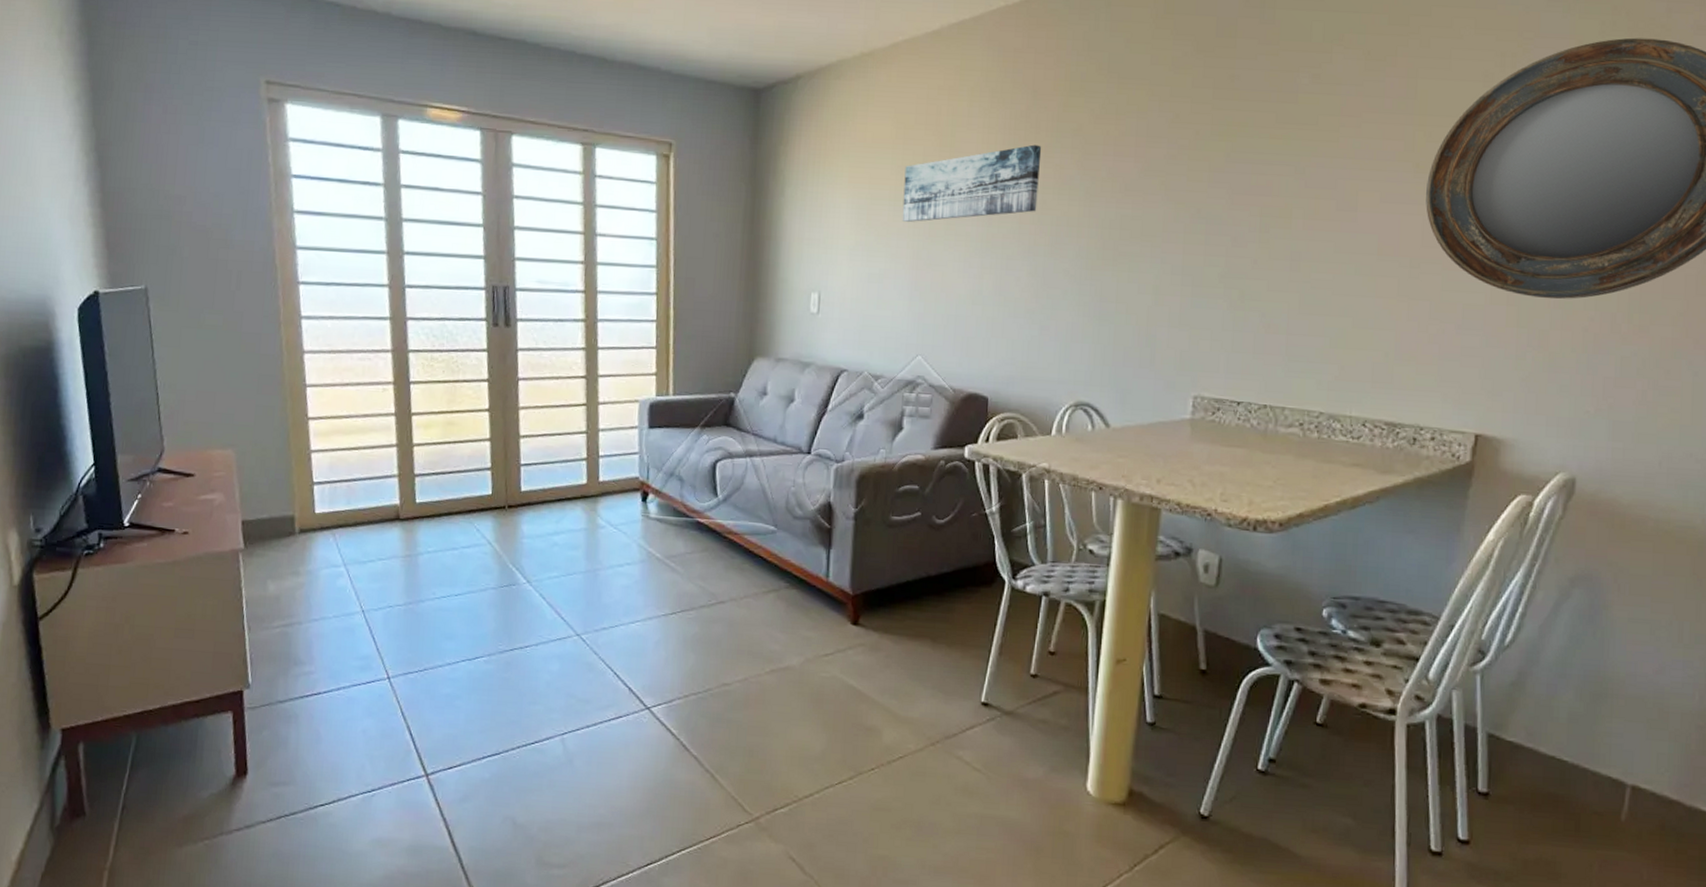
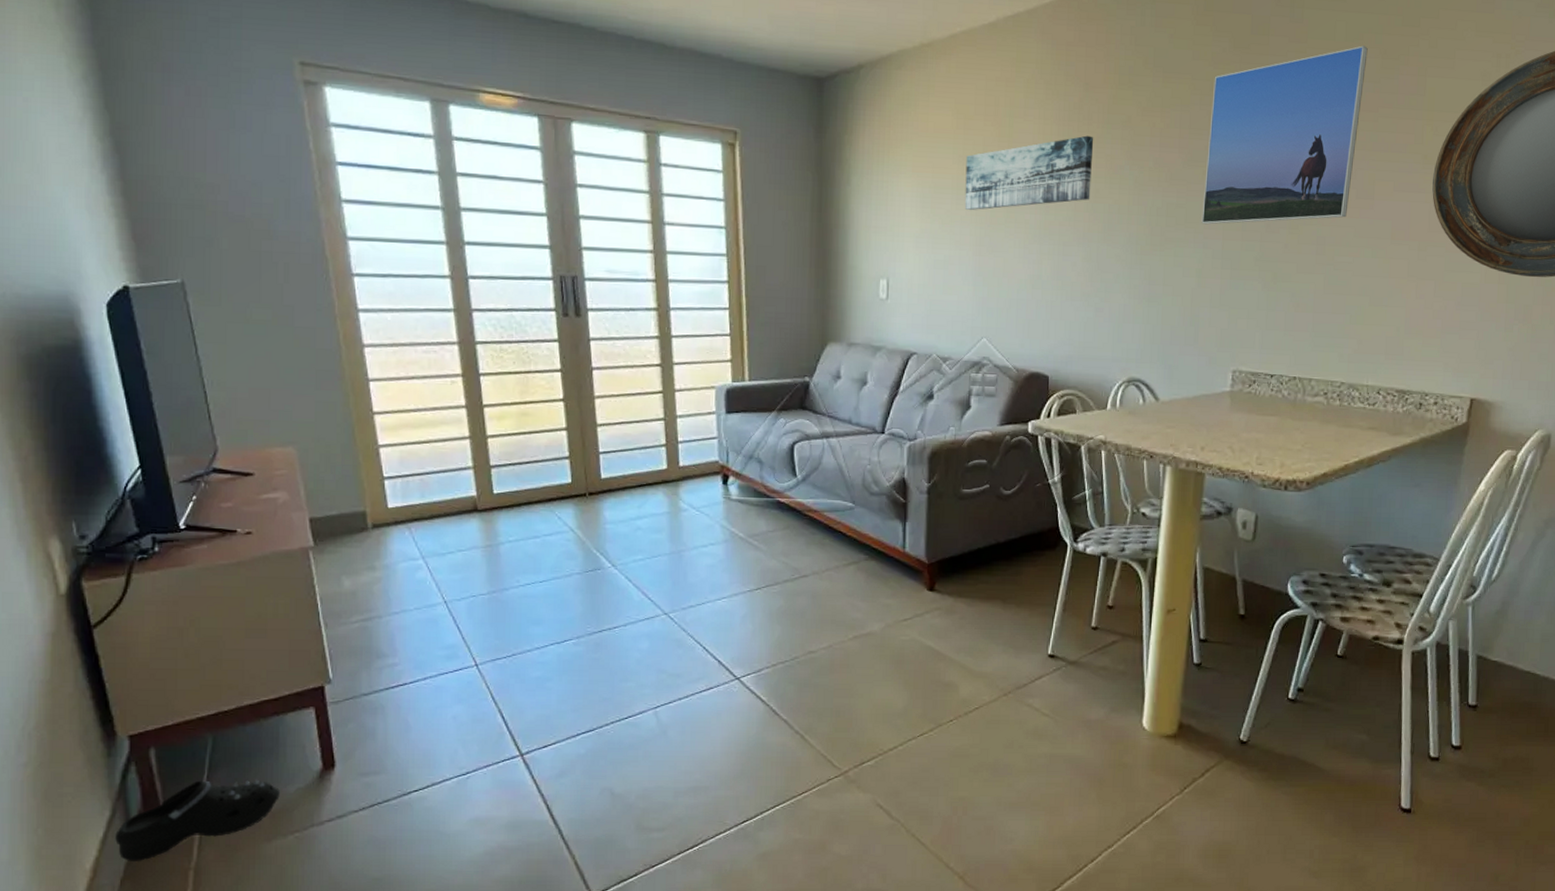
shoe: none [40,779,194,858] -> present [115,779,280,862]
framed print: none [1159,46,1349,238] -> present [1201,45,1368,225]

